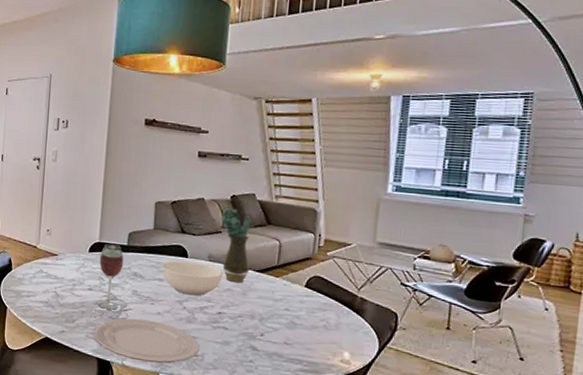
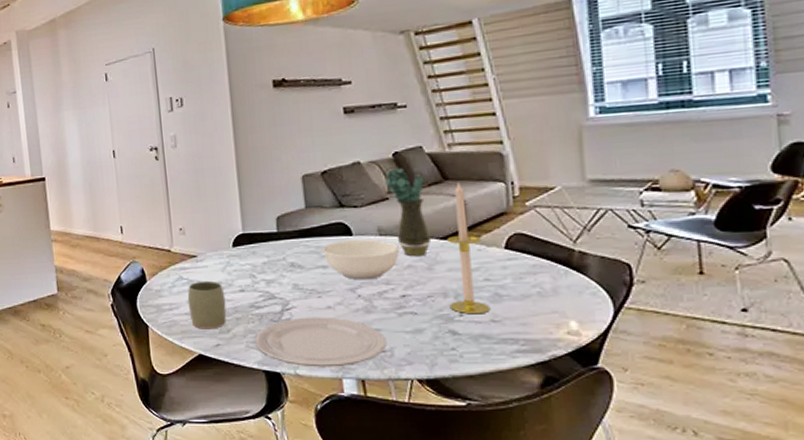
mug: none [43,276,76,318] -> present [187,280,227,329]
wineglass: present [98,244,124,310] -> none [246,233,279,311]
candle: none [254,228,288,337] -> present [447,182,491,315]

